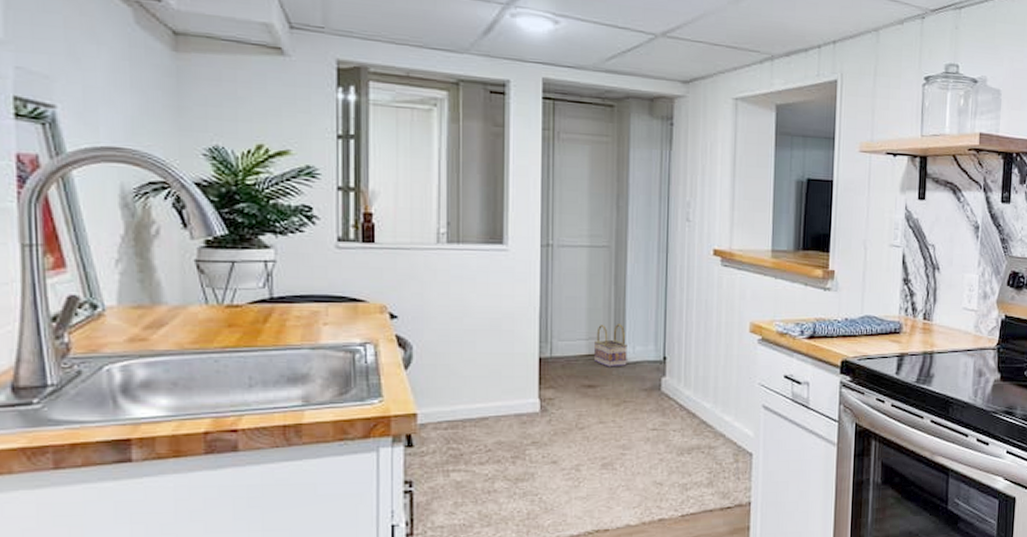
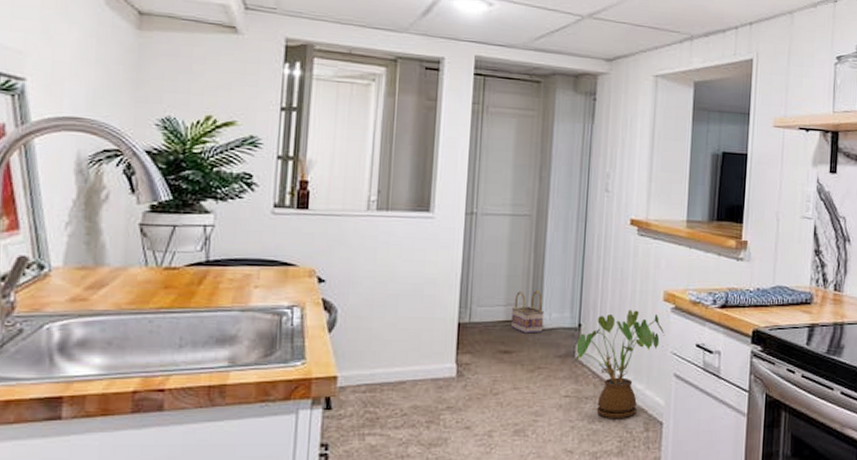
house plant: none [662,342,753,451] -> present [575,310,665,419]

